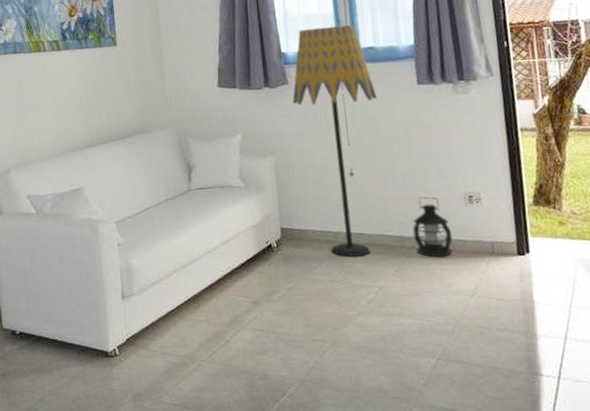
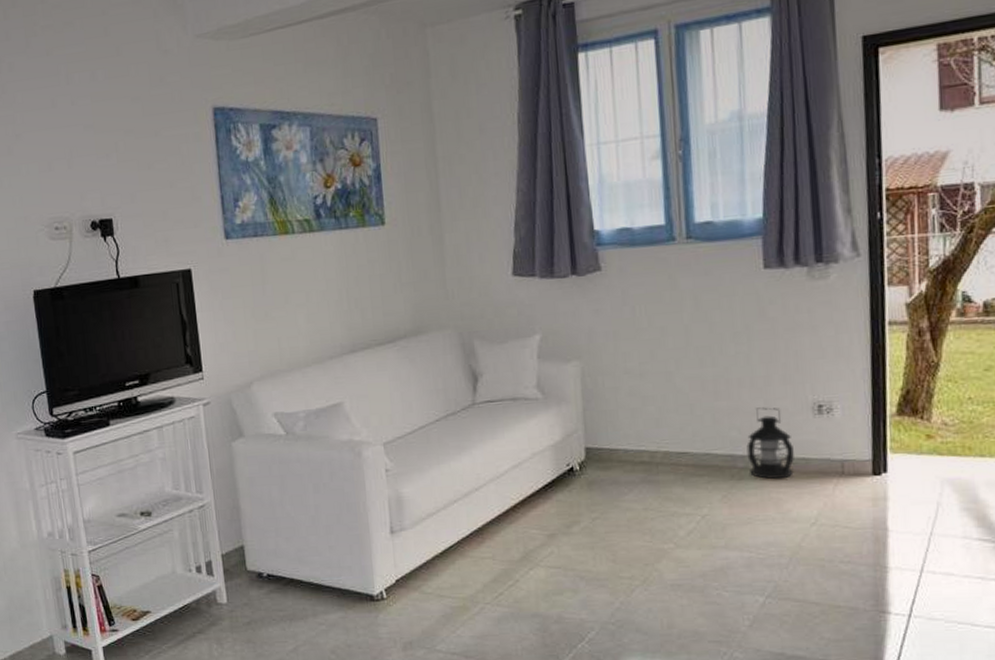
floor lamp: present [292,25,377,257] -> none [606,194,712,481]

